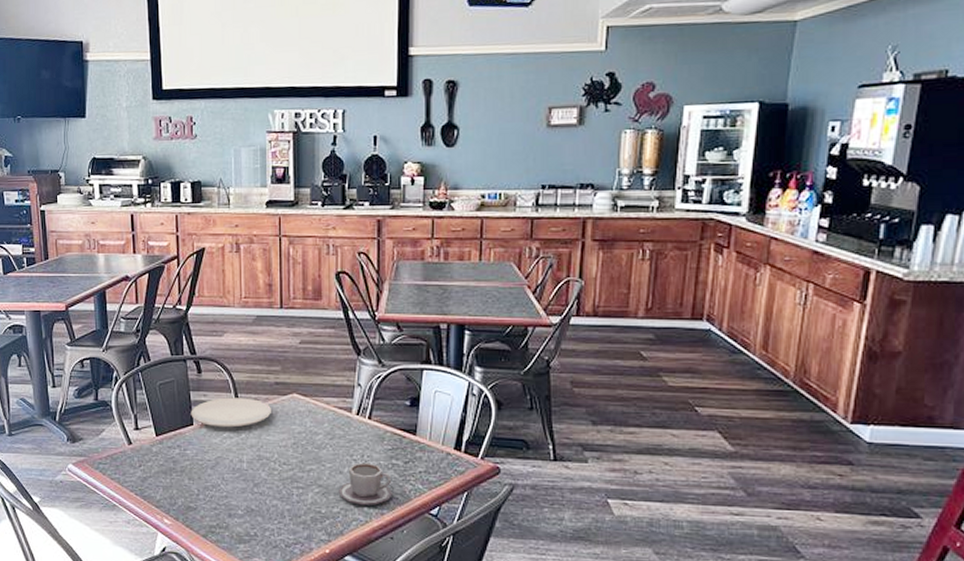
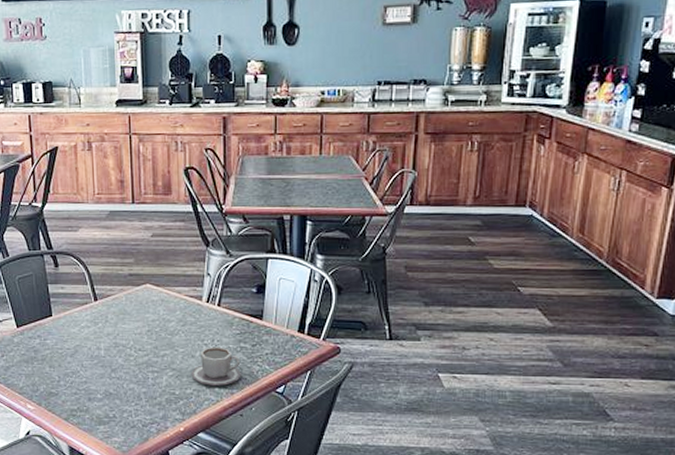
plate: present [191,397,271,428] -> none [49,289,126,318]

